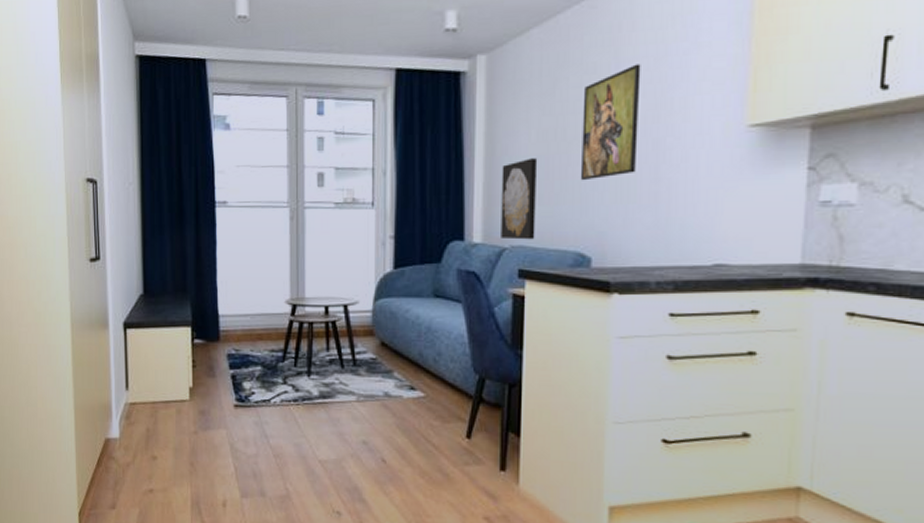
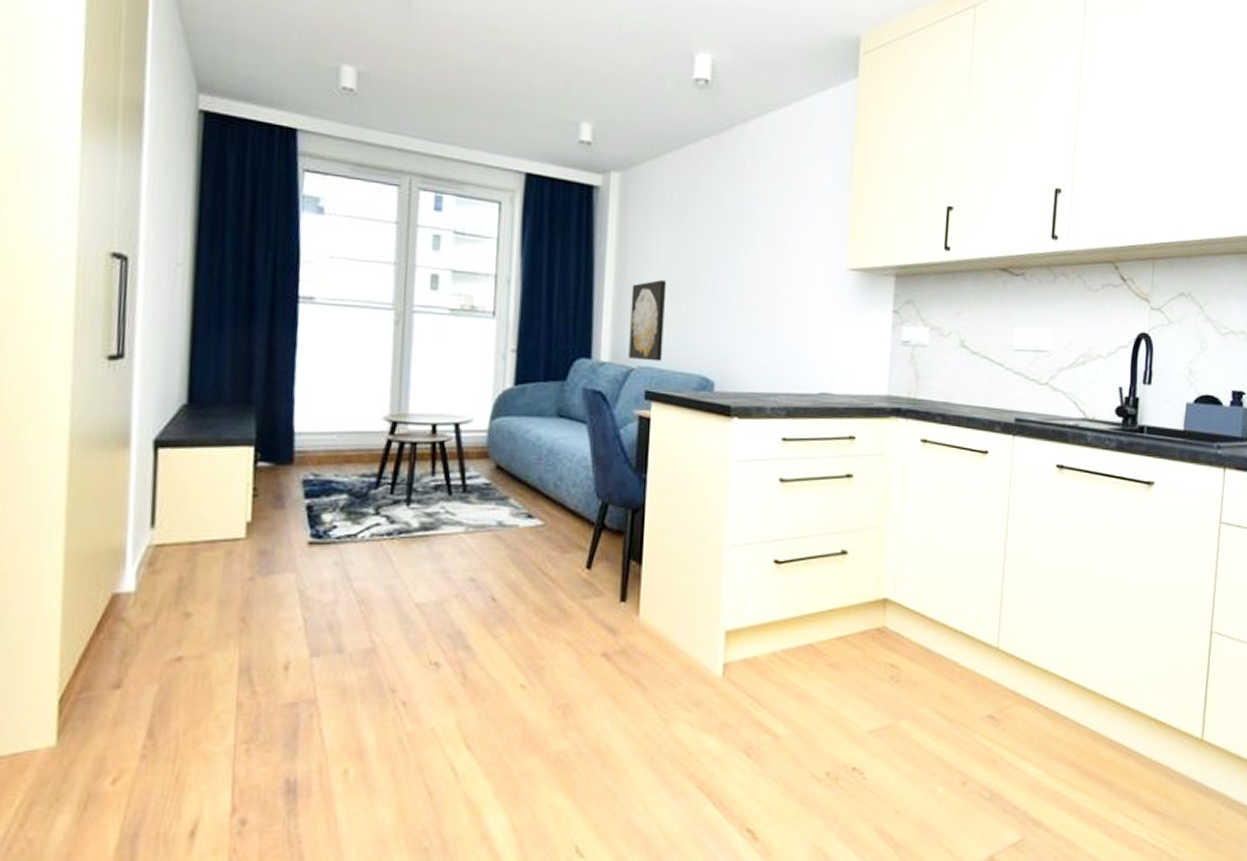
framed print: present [580,64,641,181] -> none [705,201,762,307]

